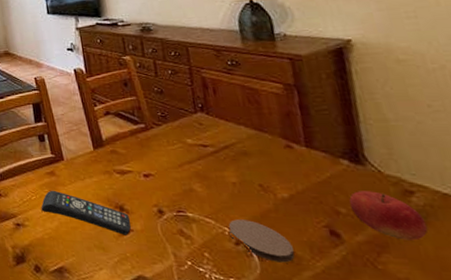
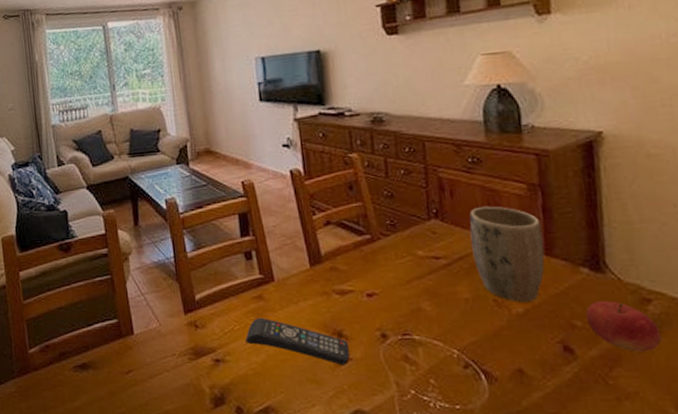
coaster: present [228,219,295,263] -> none [457,339,526,385]
plant pot: none [232,102,306,188] -> present [469,206,545,303]

